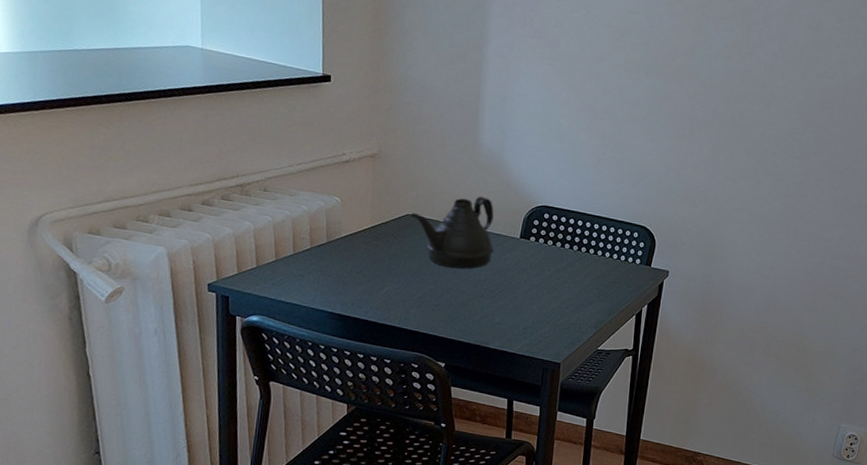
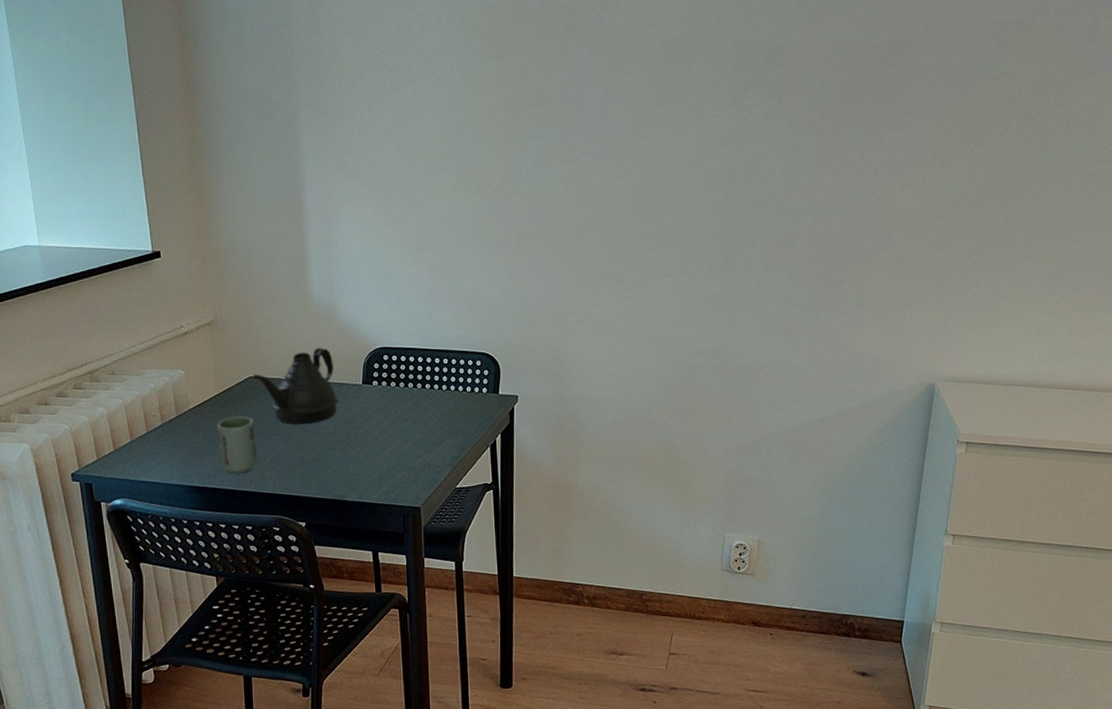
cup: none [367,250,406,308] -> present [217,416,257,474]

